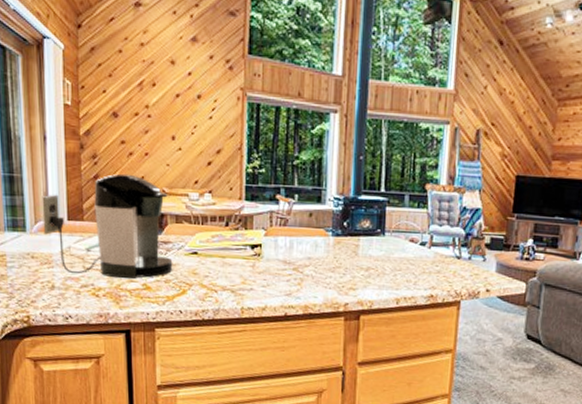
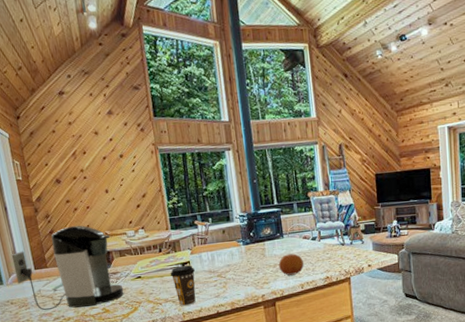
coffee cup: none [234,248,266,299] -> present [170,265,196,306]
fruit: none [372,257,405,285] -> present [278,253,304,276]

